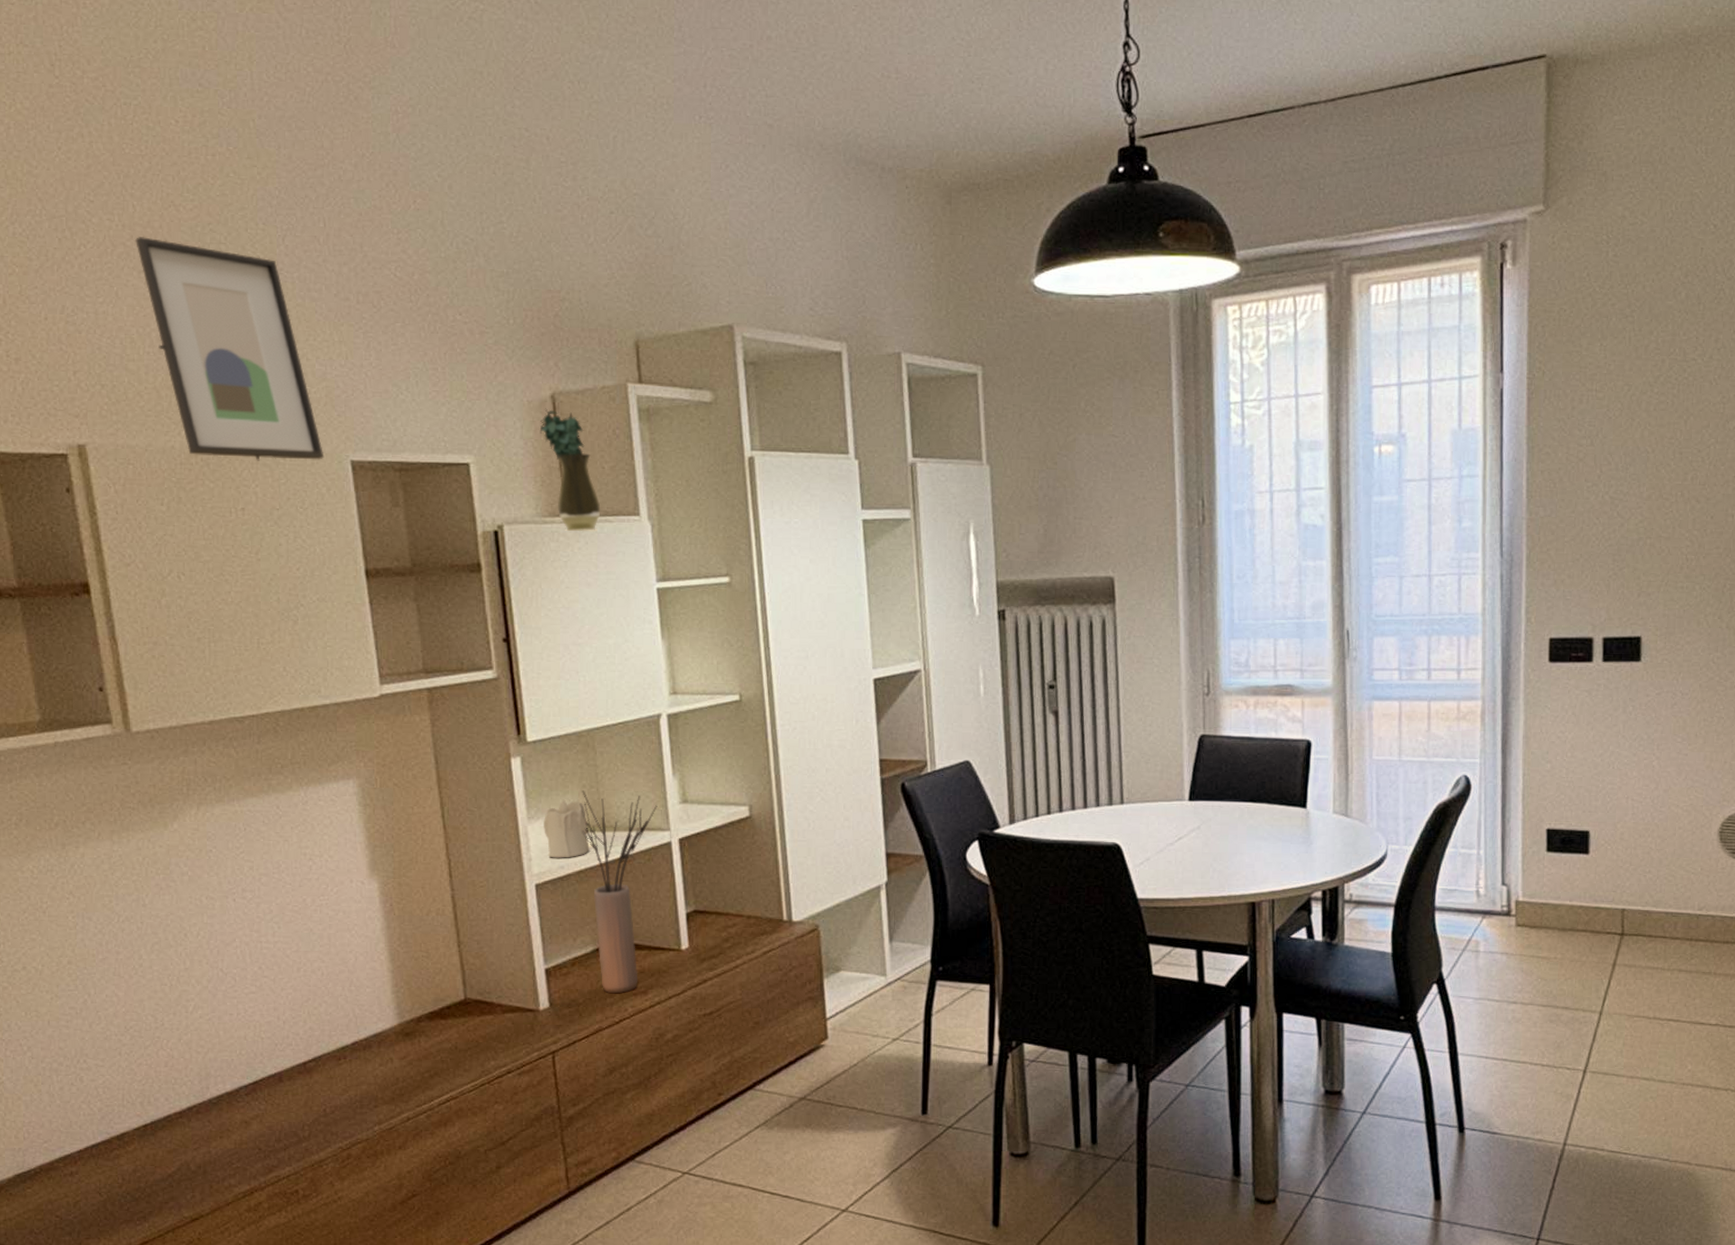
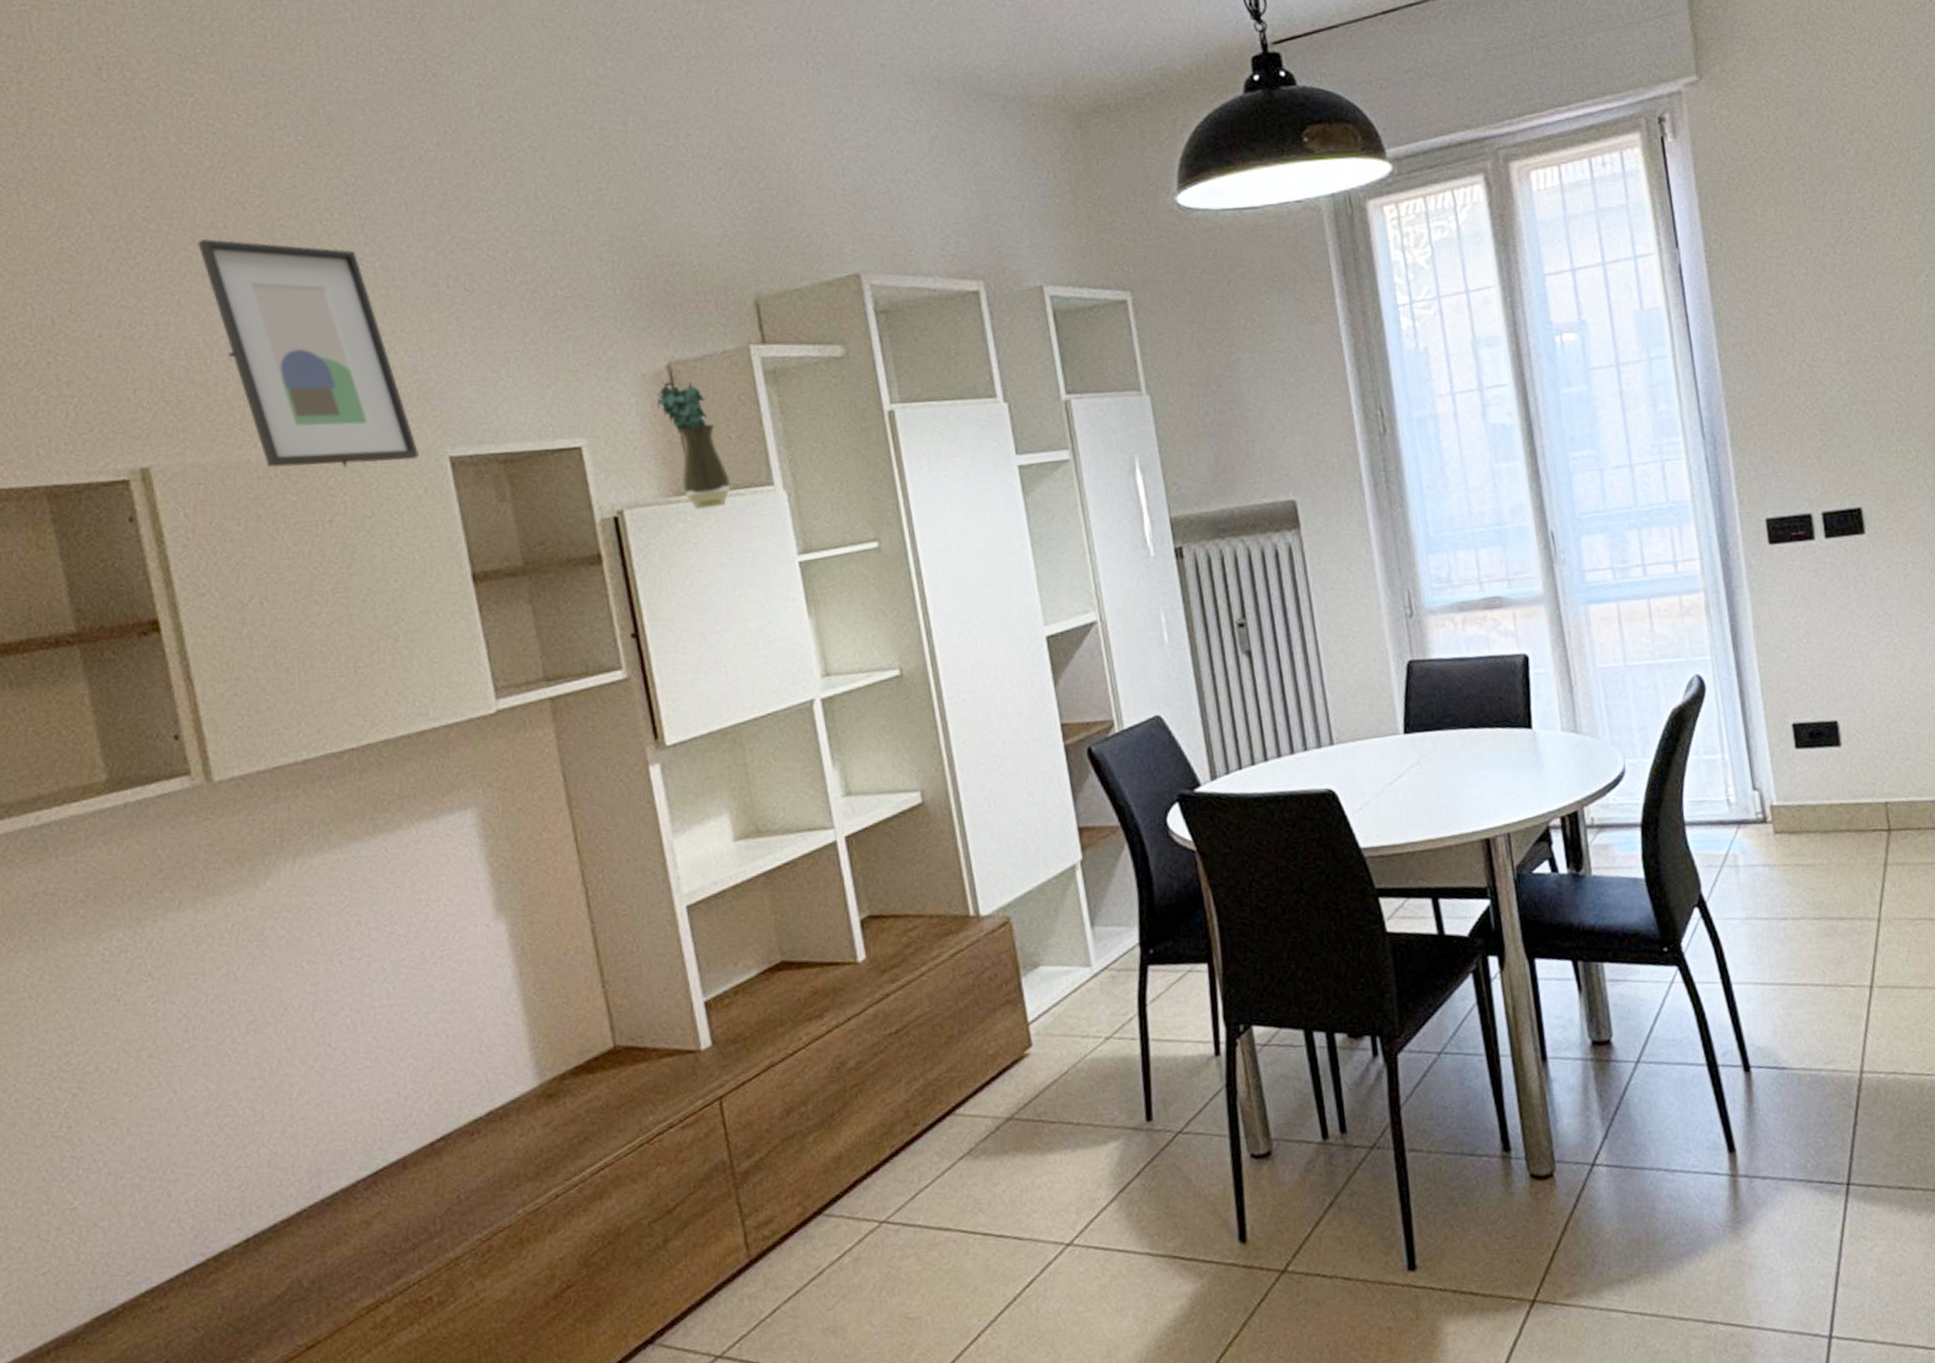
candle: present [544,799,590,858] -> none [691,806,745,874]
vase: present [579,790,658,994] -> none [730,793,818,1022]

